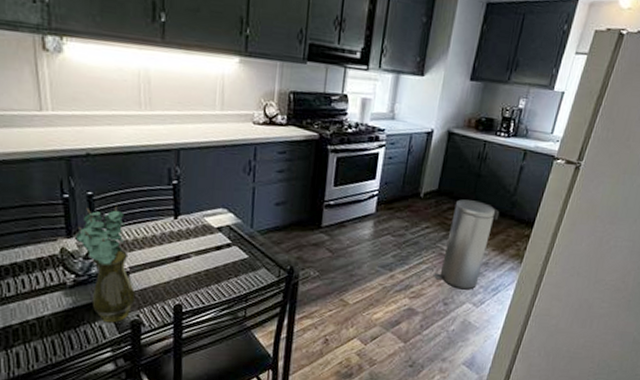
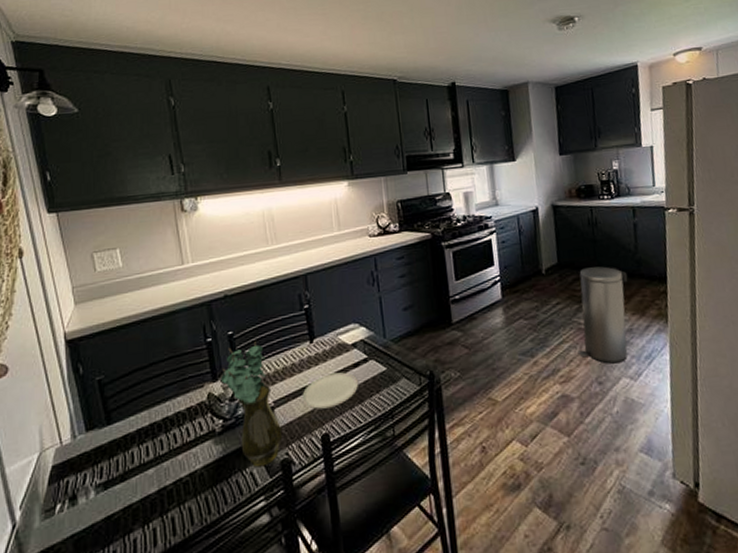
plate: none [159,251,218,283] -> present [302,372,358,409]

